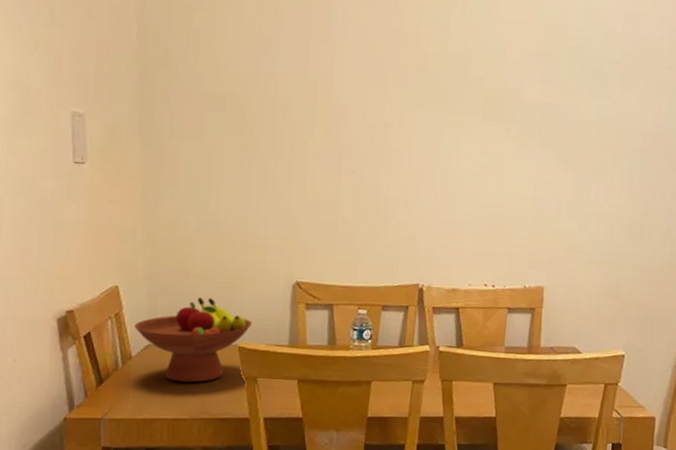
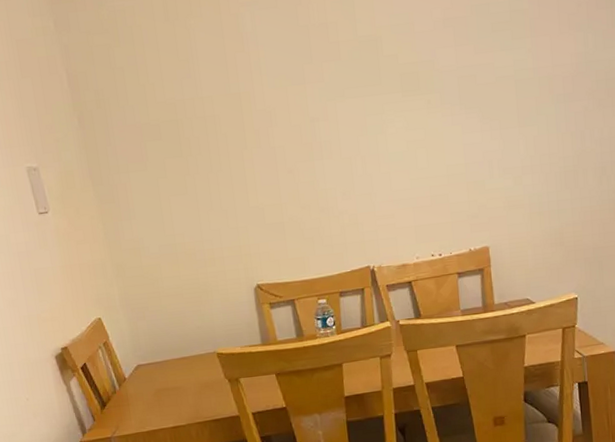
fruit bowl: present [134,297,253,383] -> none [122,314,226,394]

